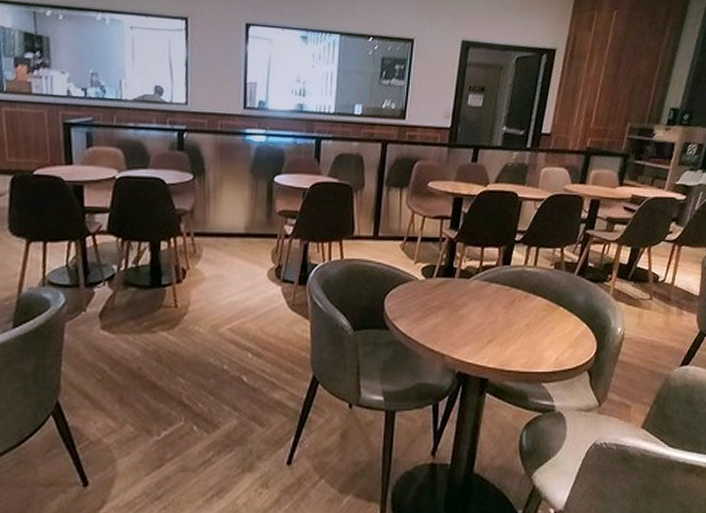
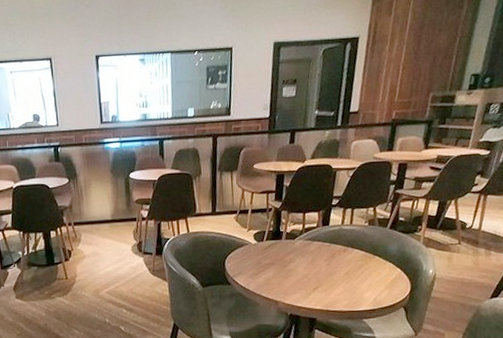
coffee maker: present [638,132,673,159] -> none [442,98,475,122]

